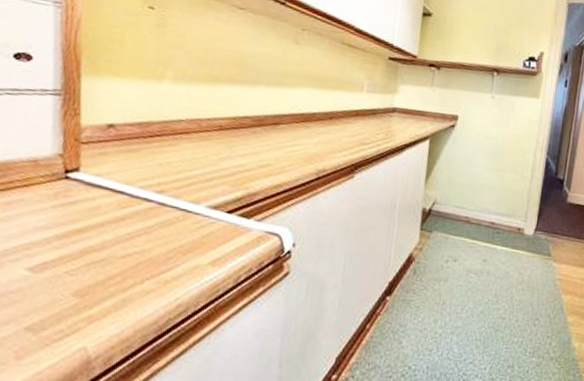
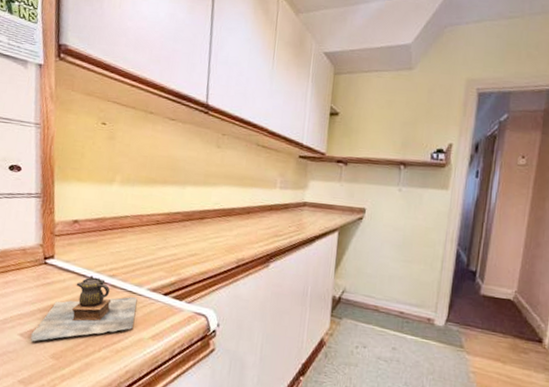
teapot: none [43,192,194,277] -> present [30,275,138,342]

